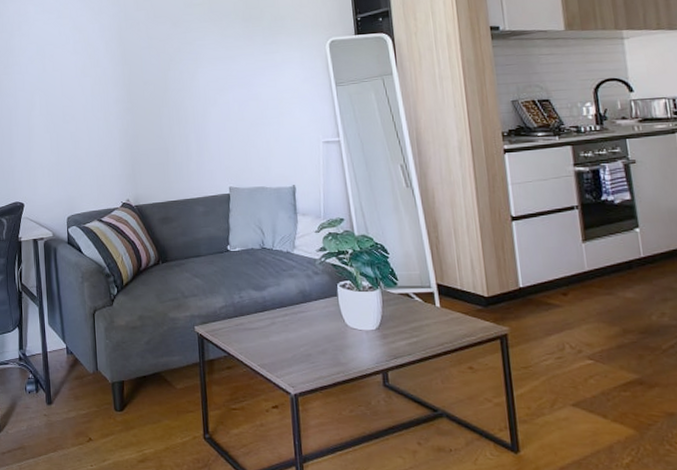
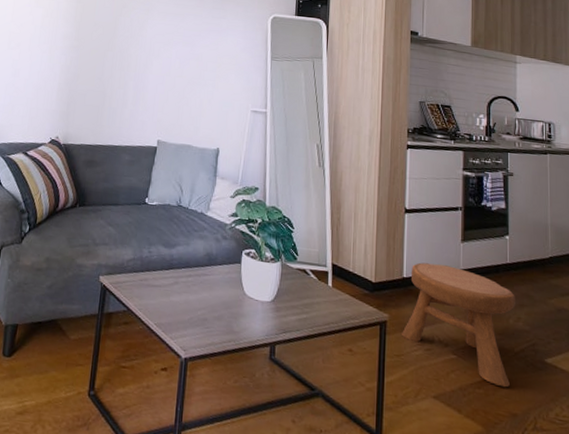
stool: none [526,269,661,387] -> present [402,262,515,388]

